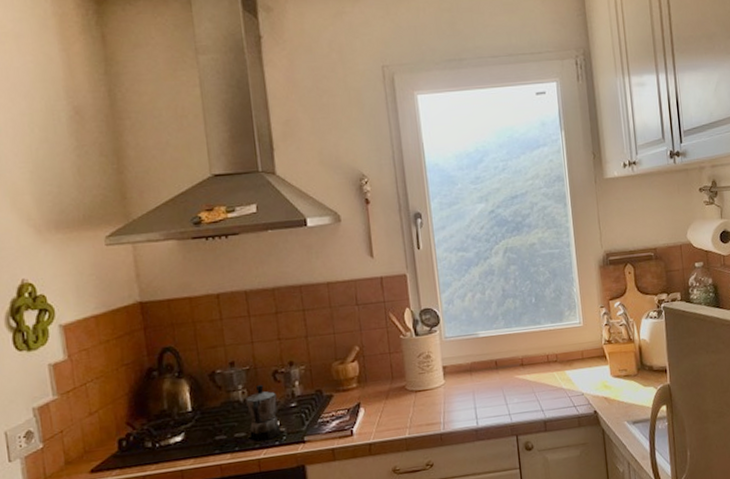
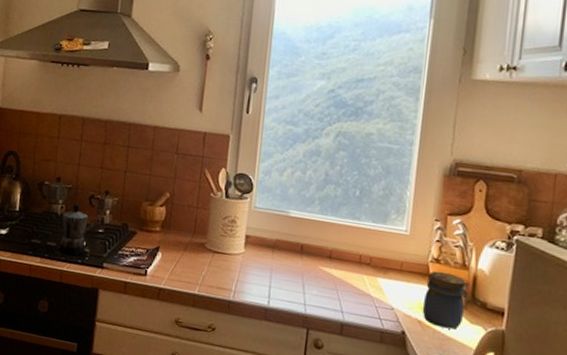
jar: none [605,349,640,398] -> present [422,271,471,329]

